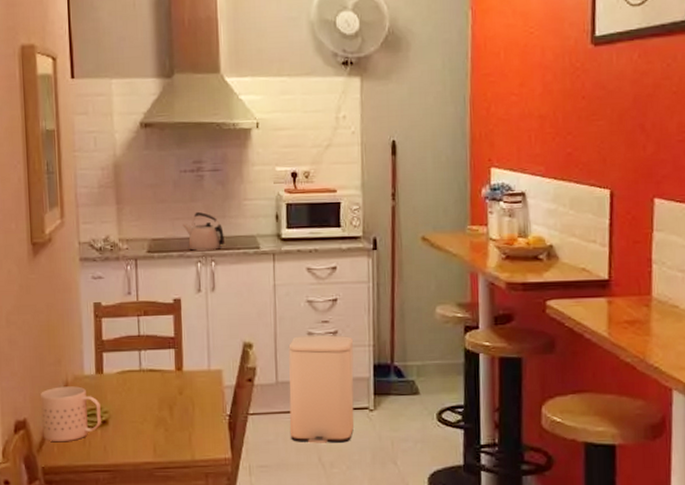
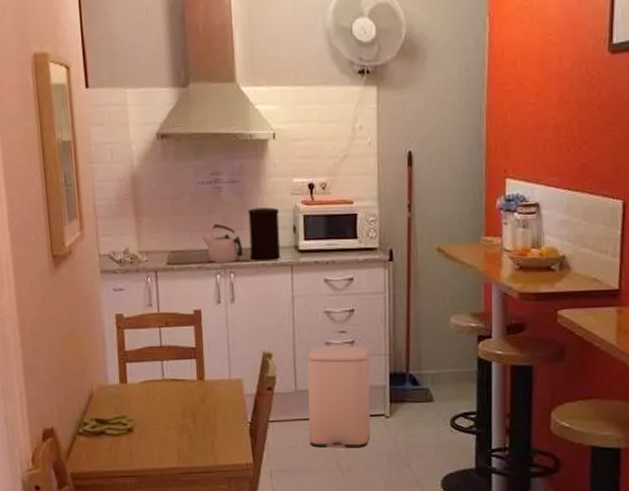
mug: present [39,386,101,443] -> none [66,395,127,450]
canister: none [230,195,263,249] -> present [248,207,281,261]

